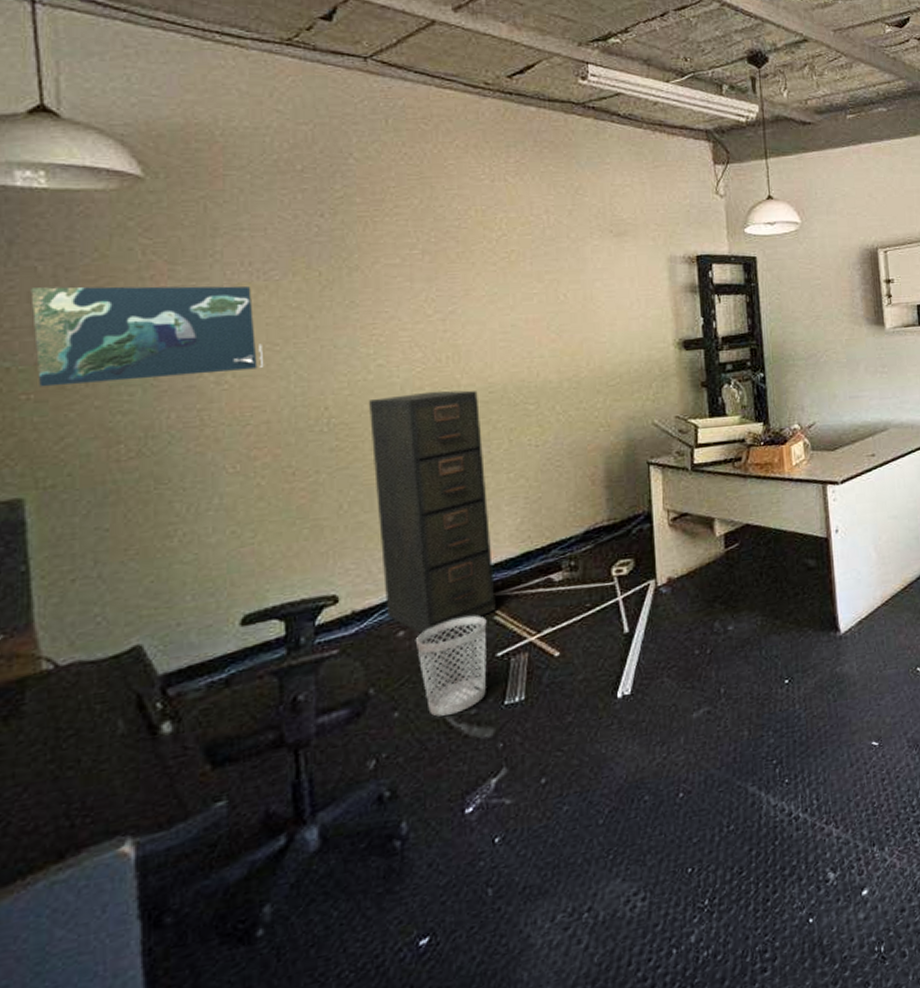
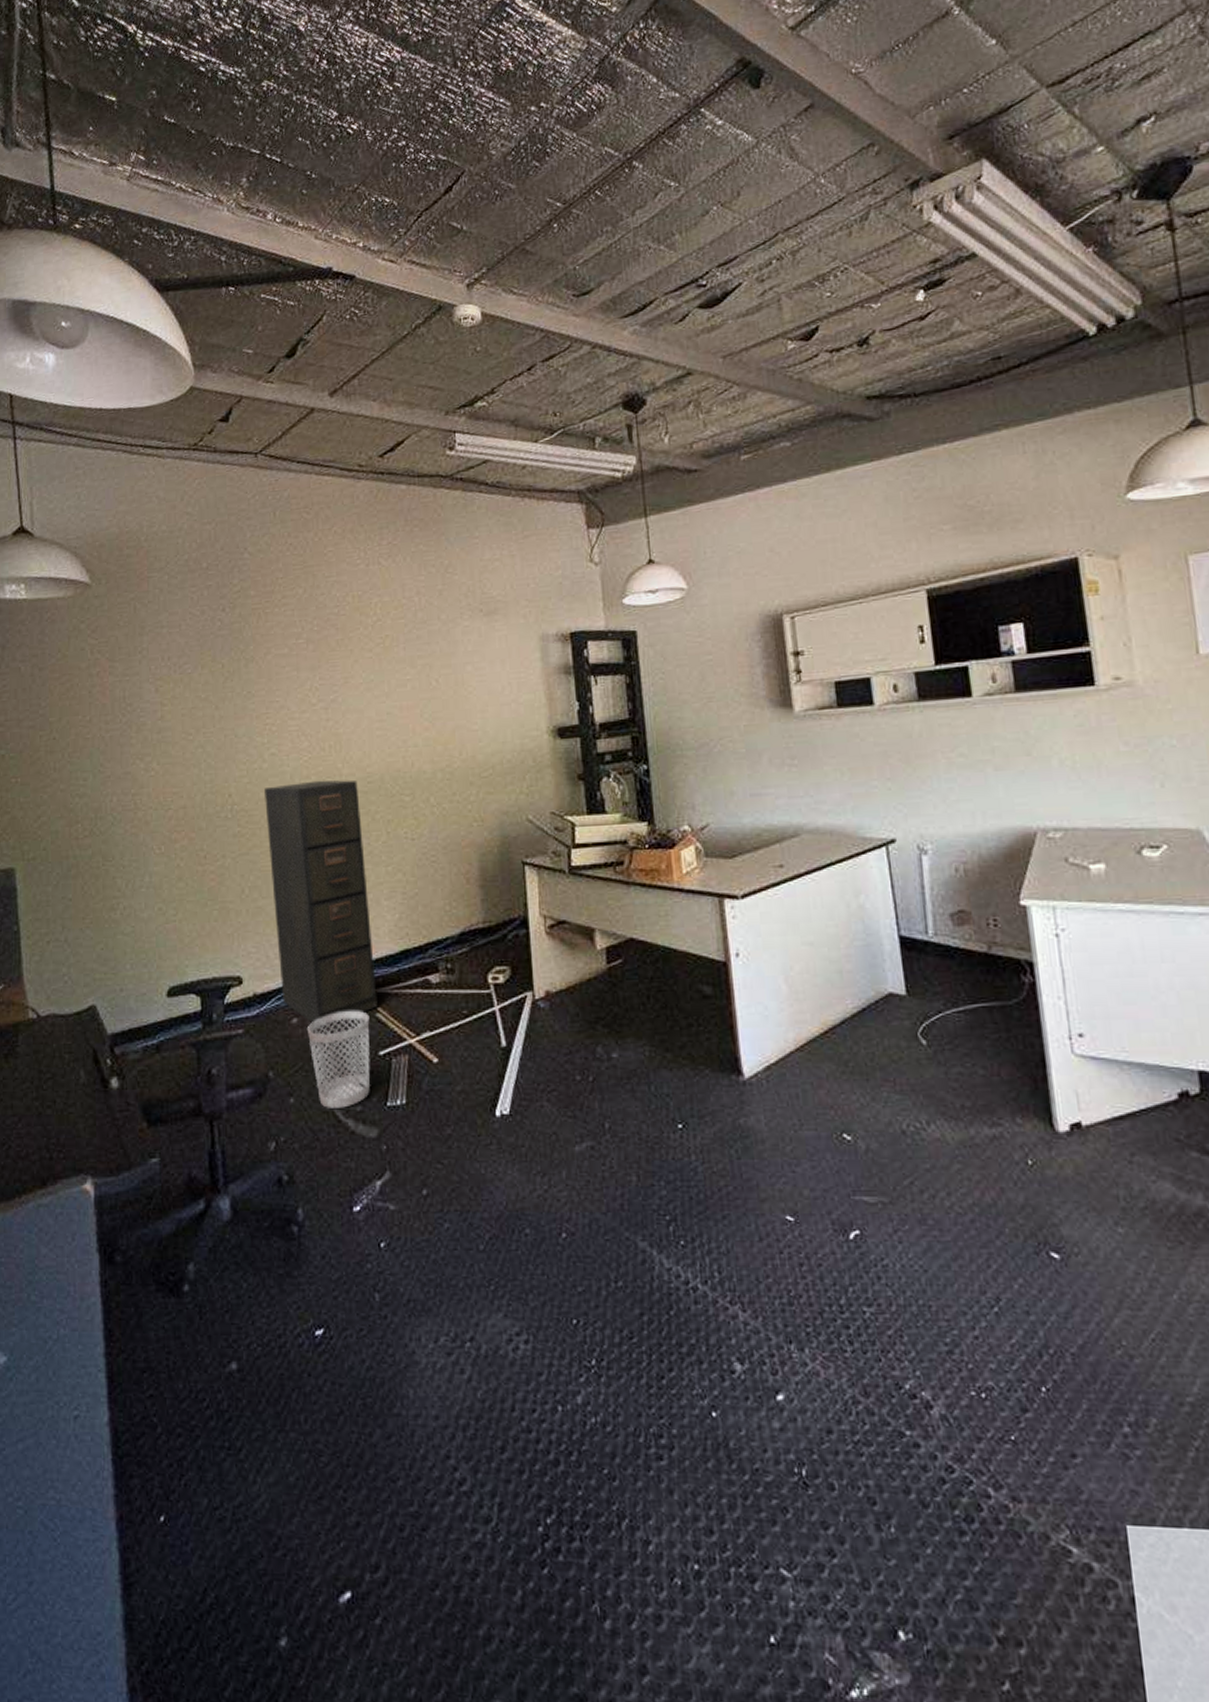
map: present [30,286,263,387] -> none [17,680,180,772]

